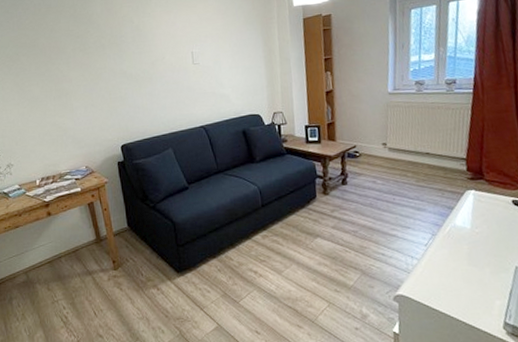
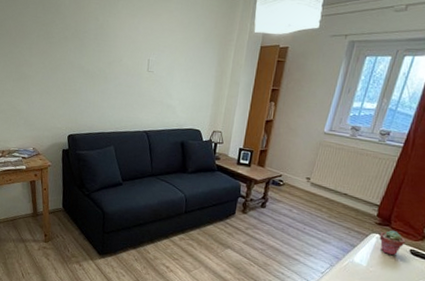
potted succulent: none [475,182,504,211] -> present [379,230,405,256]

